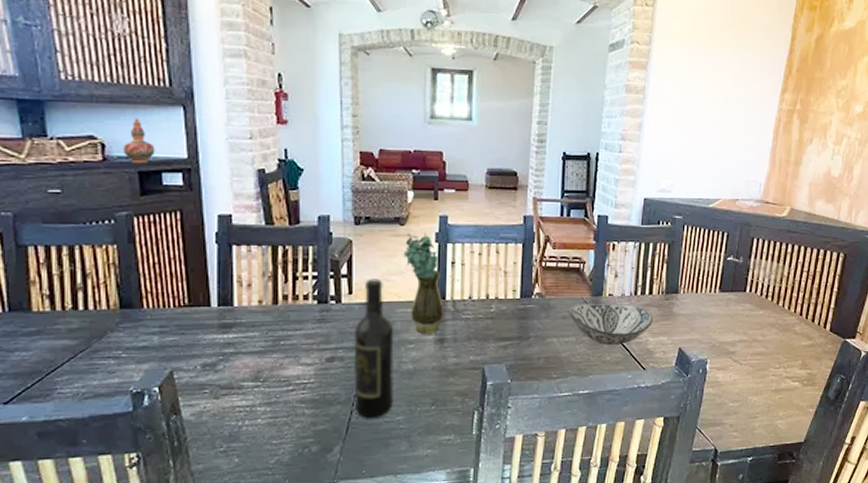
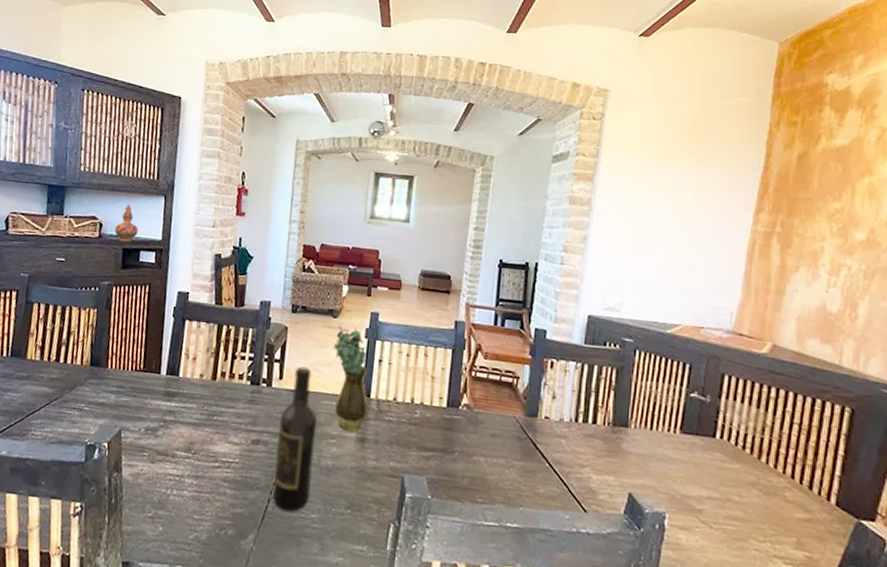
decorative bowl: present [568,303,654,345] -> none [498,422,598,477]

